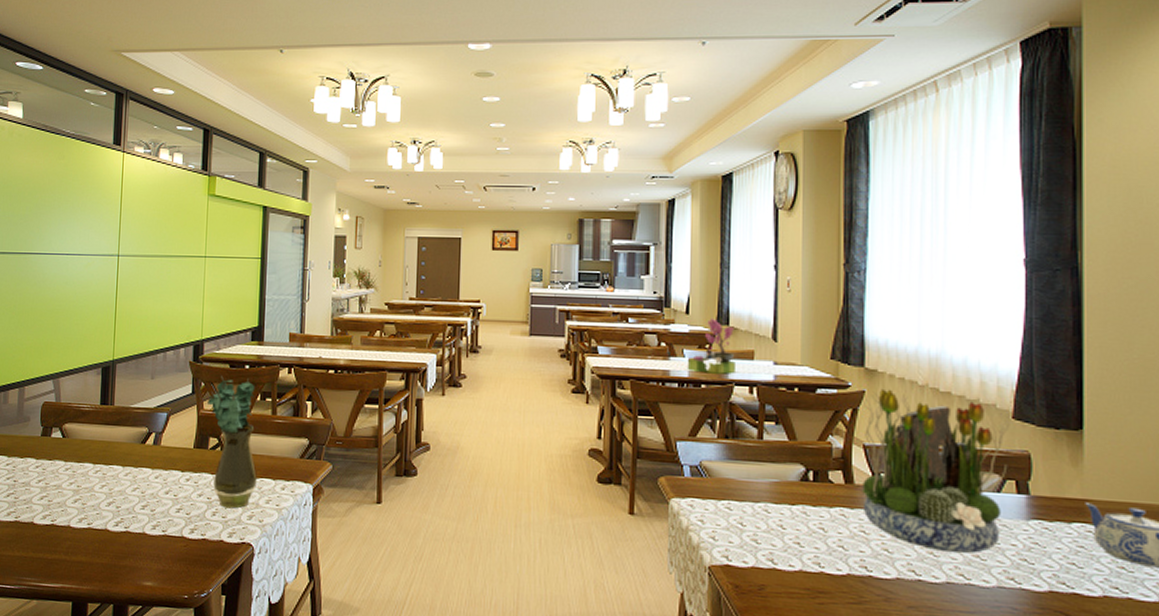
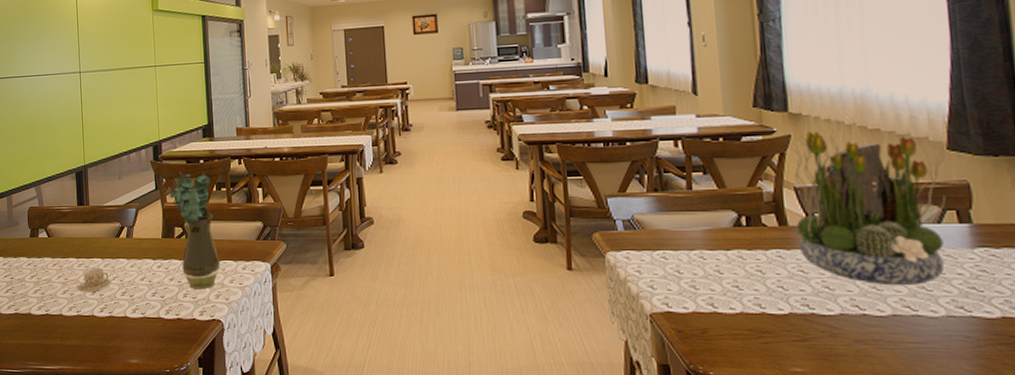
teacup: none [90,476,132,504] -> present [77,267,112,293]
flower arrangement: present [687,318,735,376] -> none [610,78,658,133]

